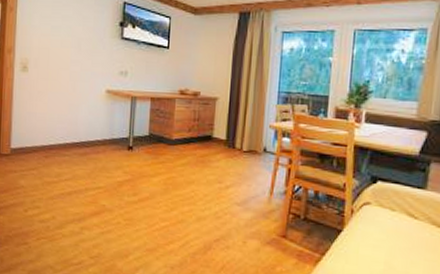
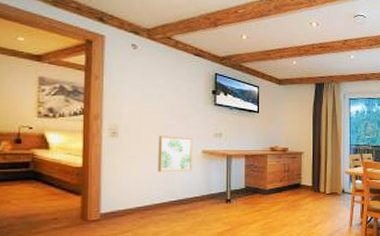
wall art: none [63,72,97,112] -> present [158,136,193,173]

